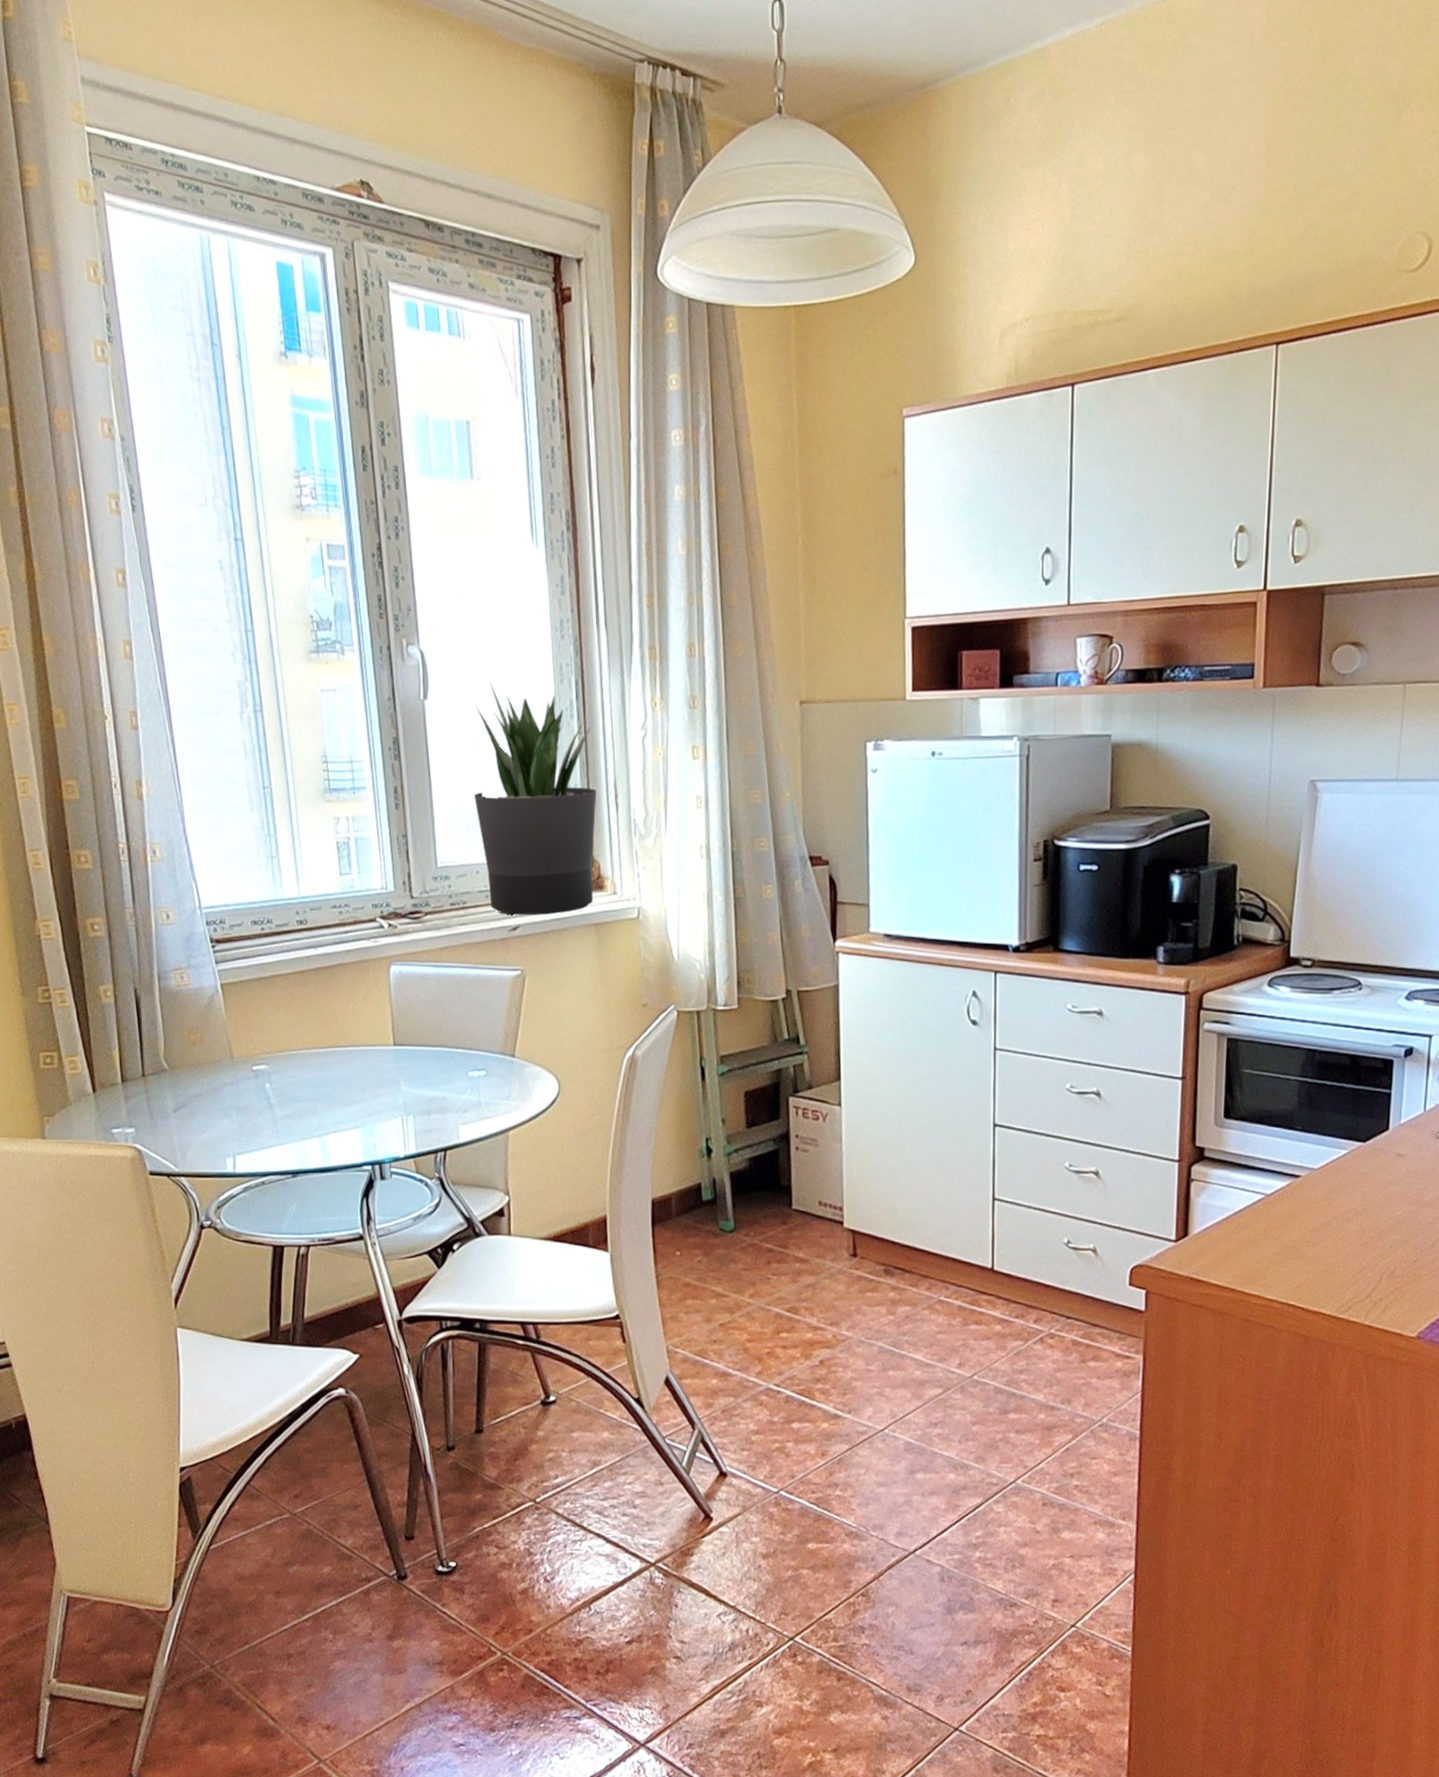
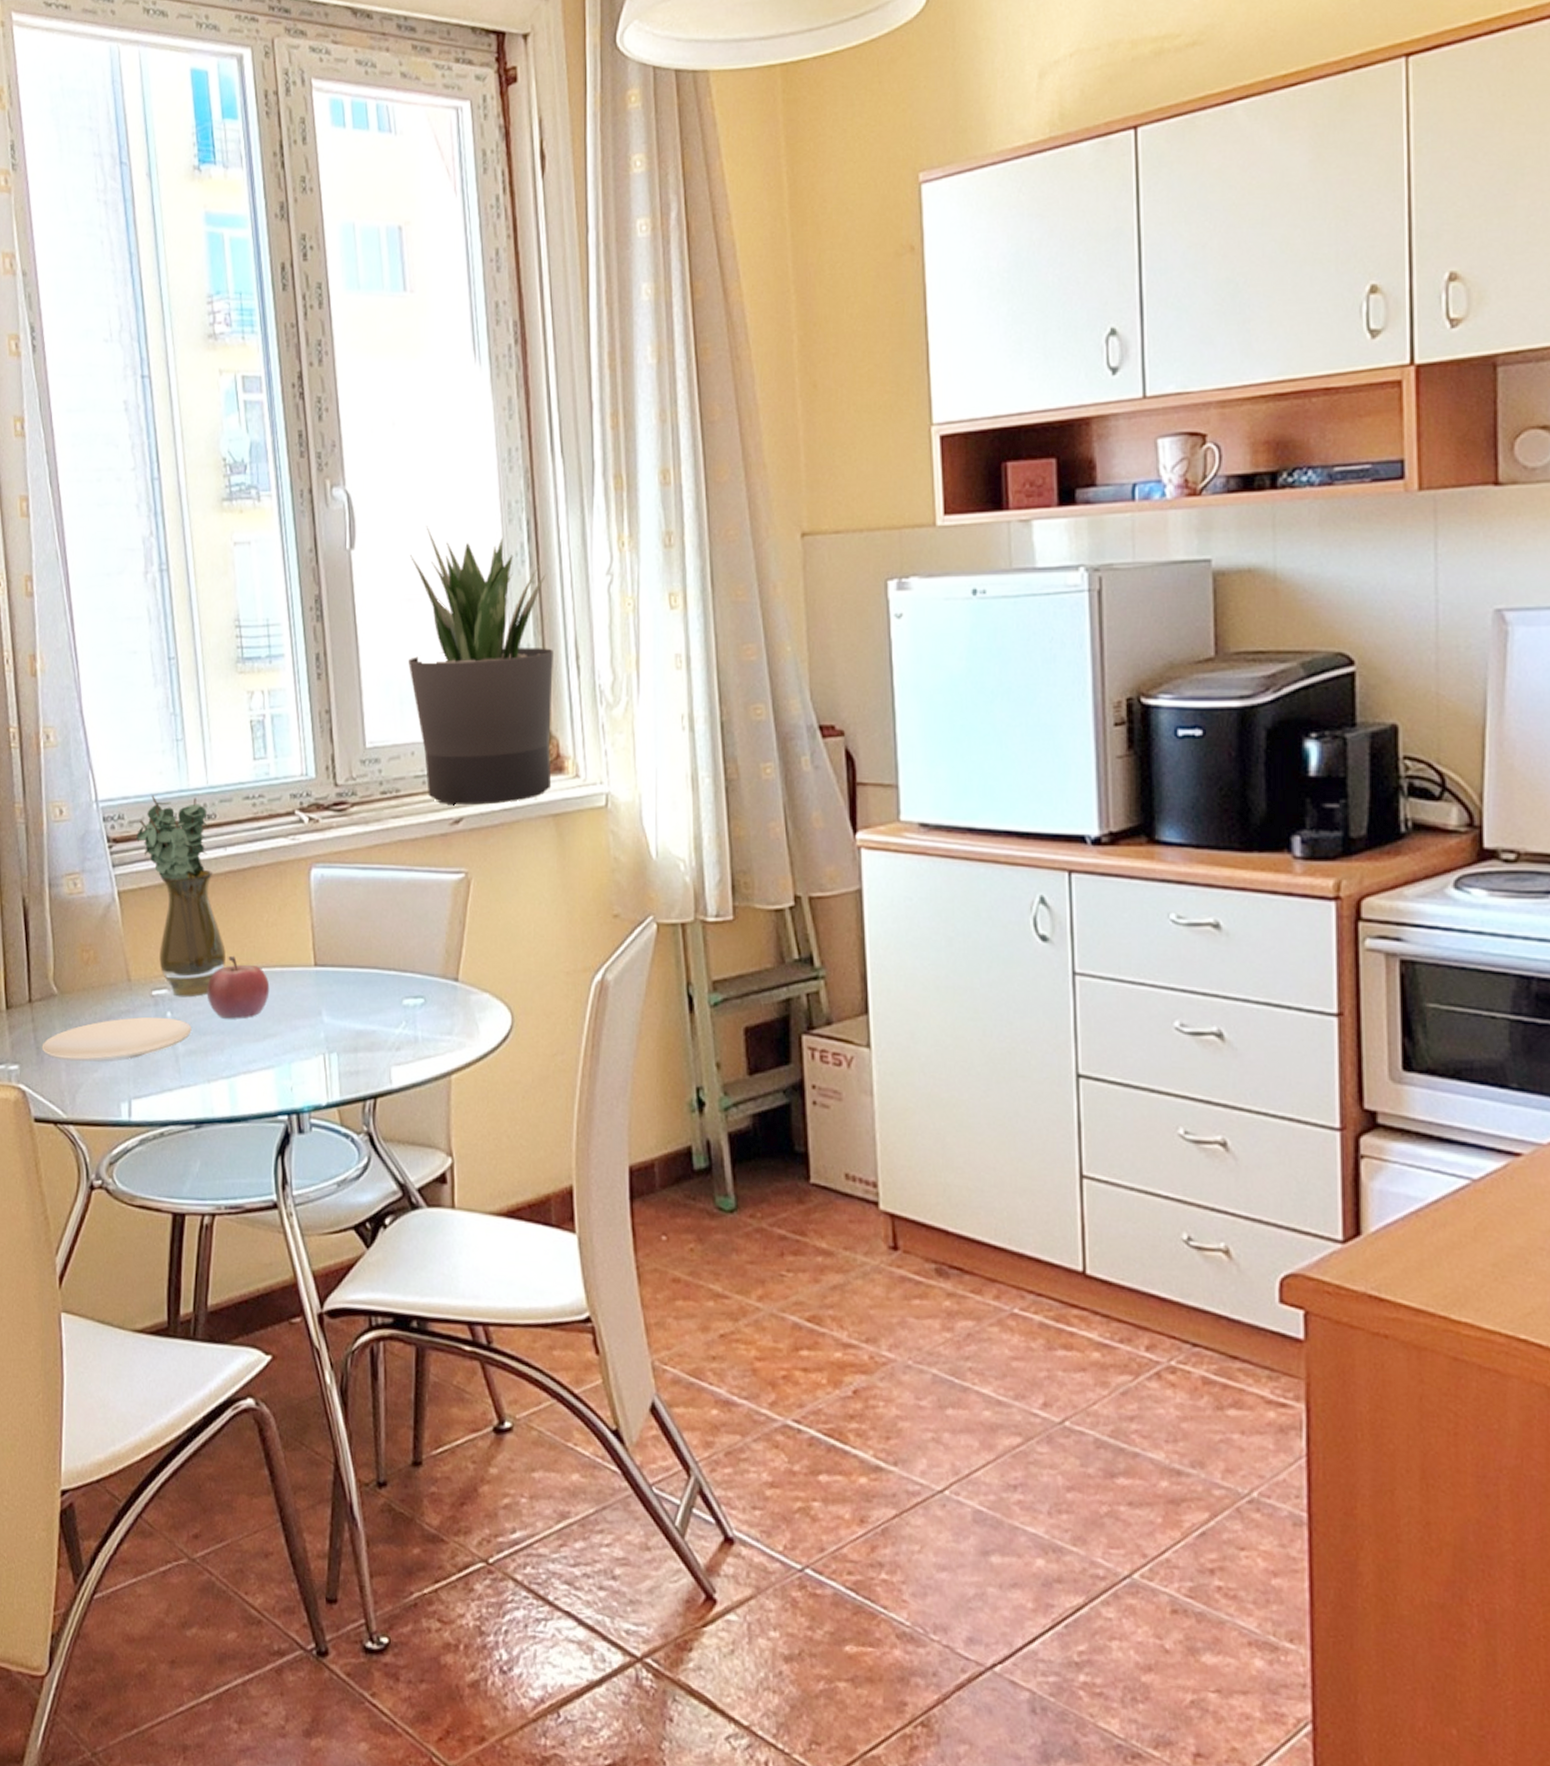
plate: none [155,1087,288,1125] -> present [41,1016,192,1062]
vase: none [237,903,317,1072] -> present [136,795,226,998]
fruit: none [300,1037,355,1089] -> present [206,955,270,1020]

